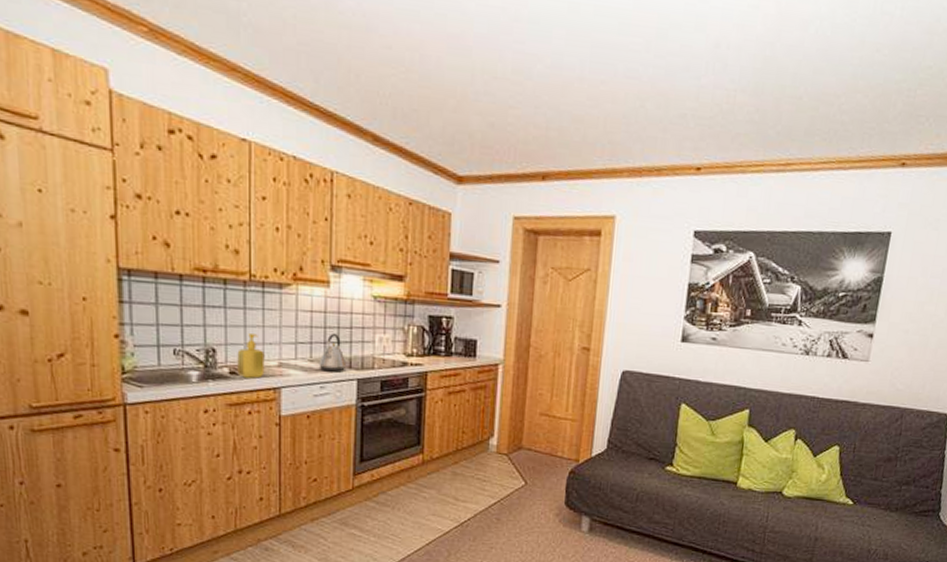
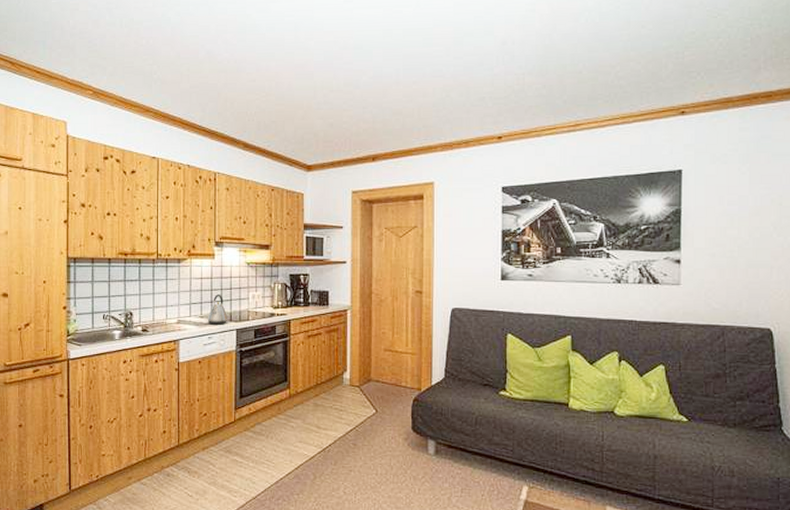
soap dispenser: present [237,334,265,379] -> none [148,299,167,335]

